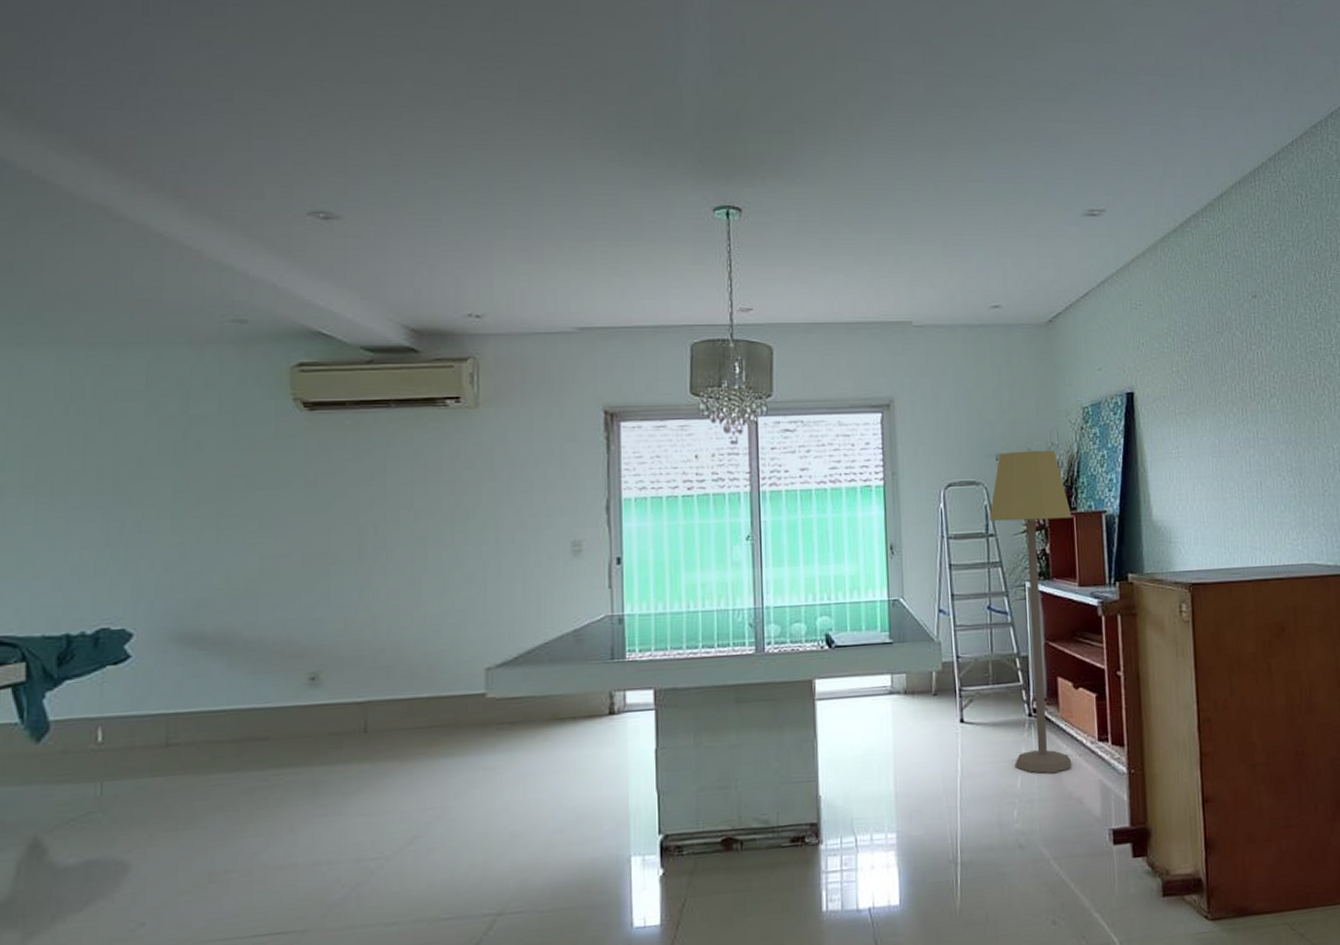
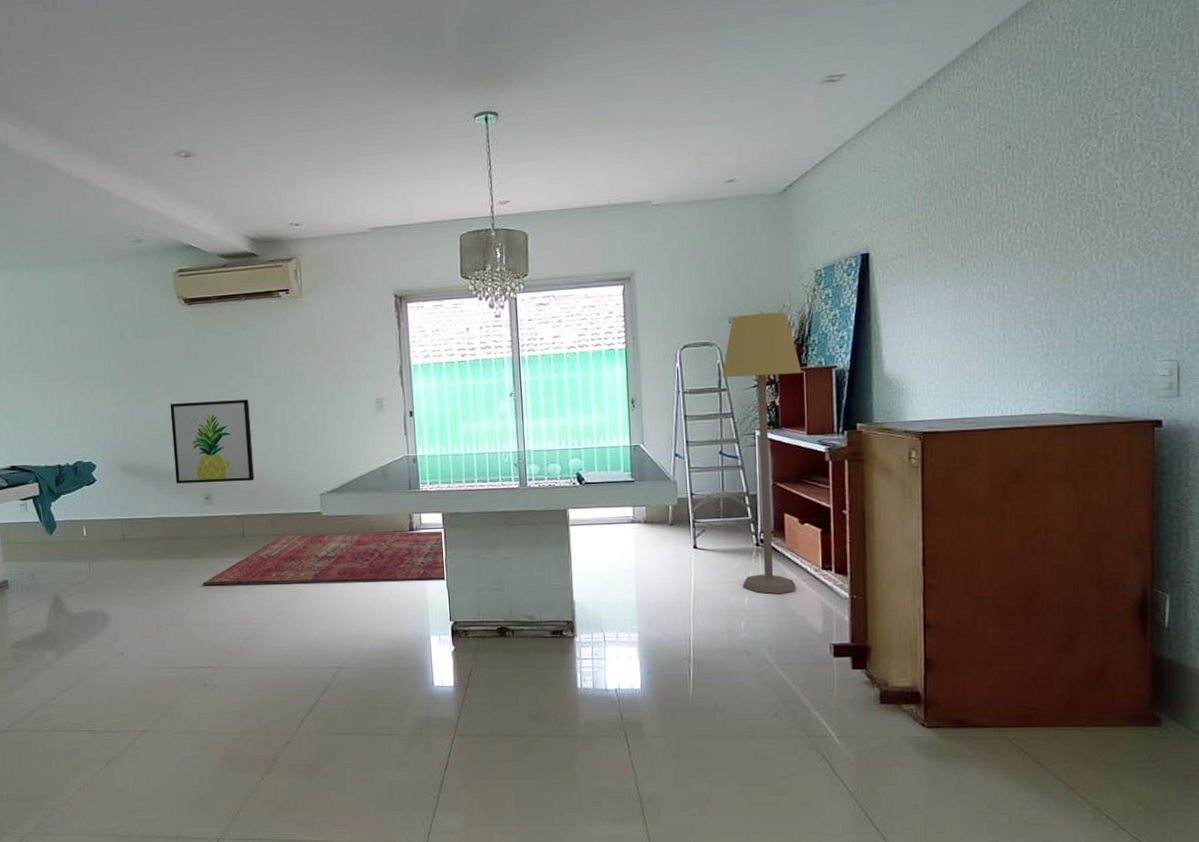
wall art: none [264,540,390,659] -> present [170,399,255,484]
rug: none [293,713,657,808] -> present [202,531,447,586]

